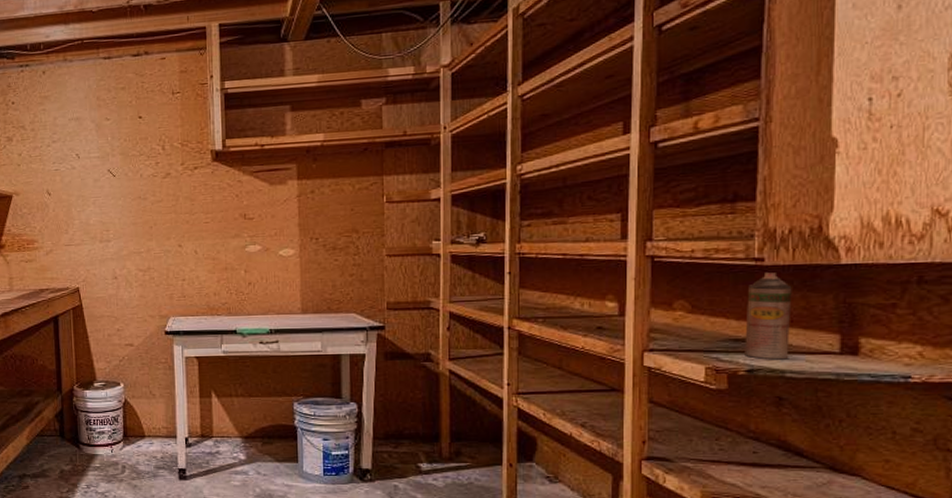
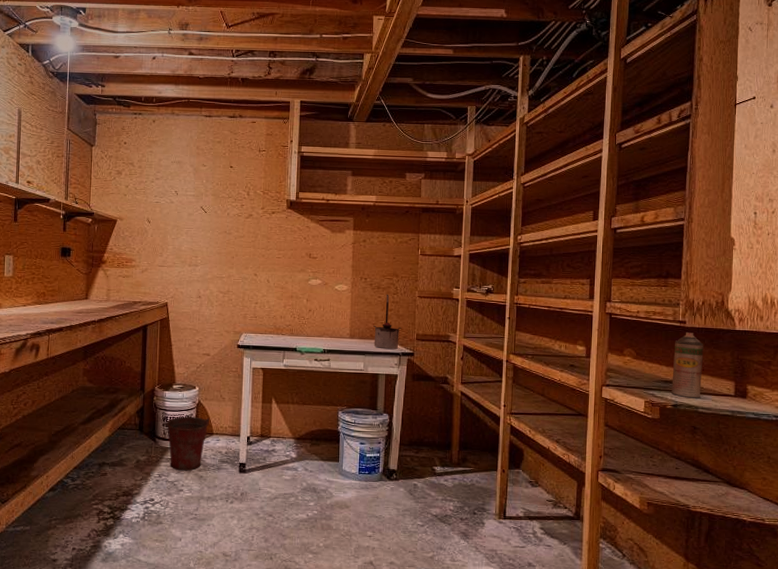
bucket: none [87,418,140,480] -> present [164,416,210,471]
paint can: none [330,255,367,324] -> present [373,294,402,350]

